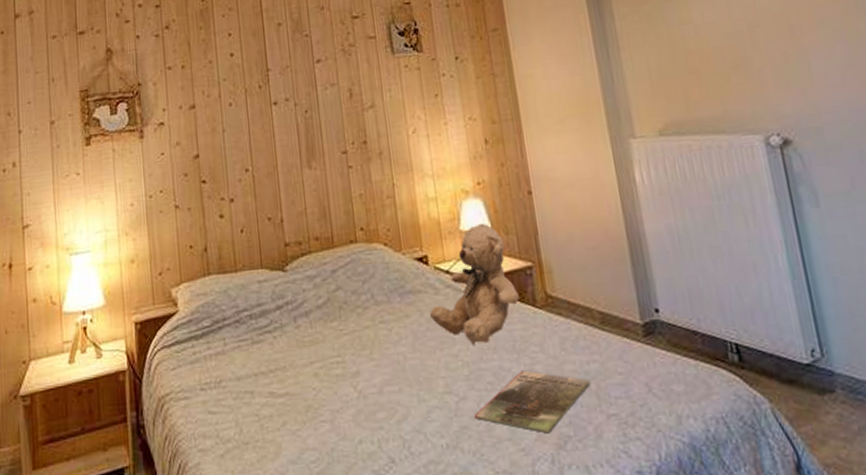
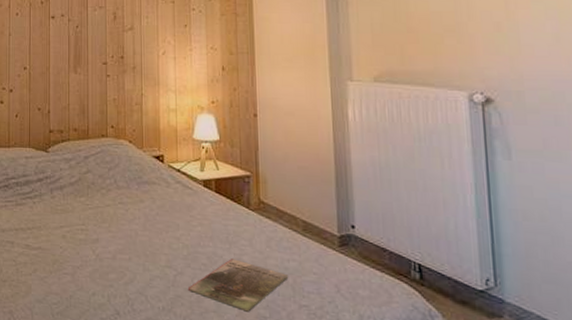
teddy bear: present [430,222,519,345] -> none [161,134,236,233]

